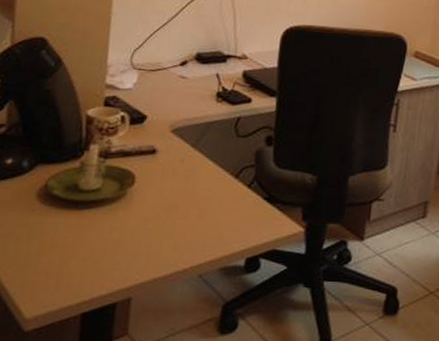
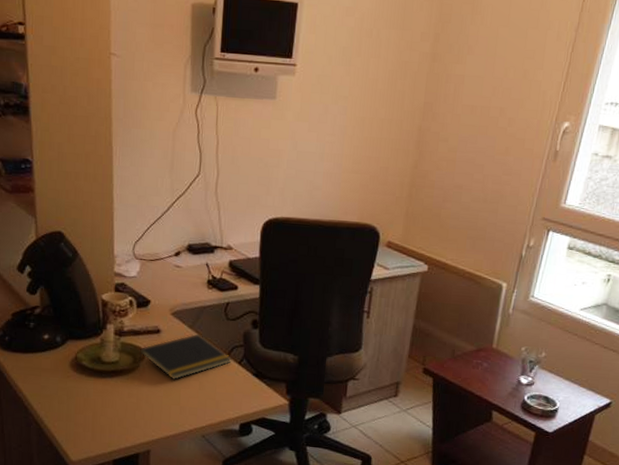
notepad: none [126,153,240,209] -> present [138,333,232,380]

